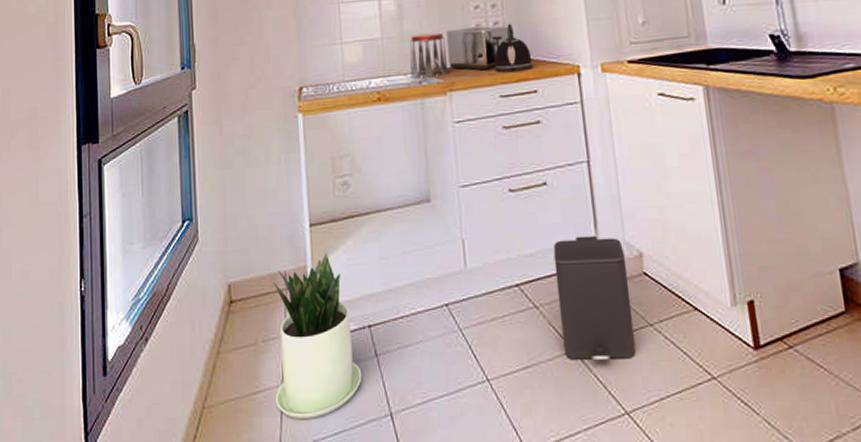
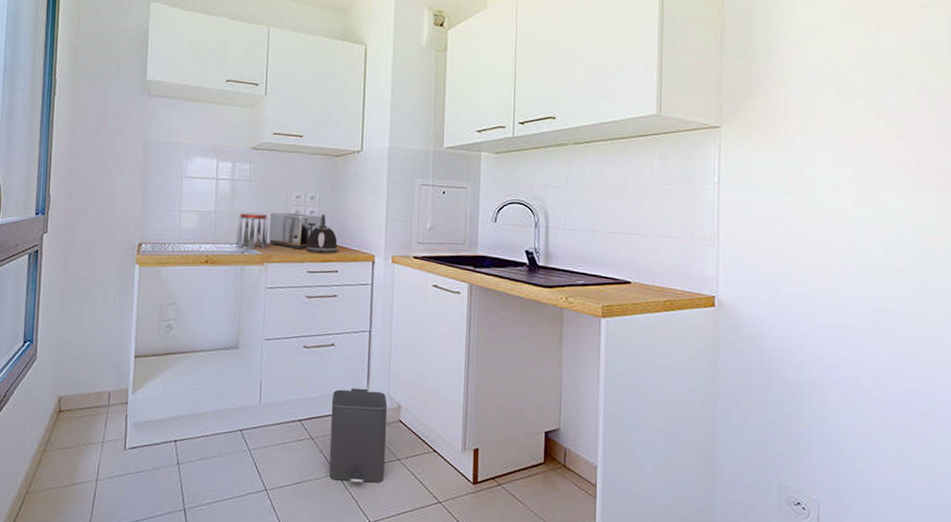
planter: present [273,253,362,418] -> none [89,380,165,508]

